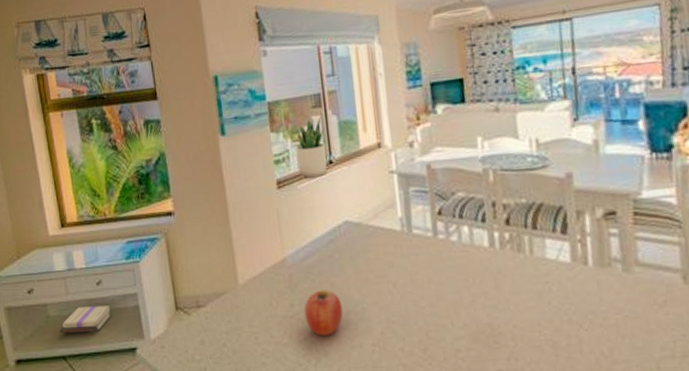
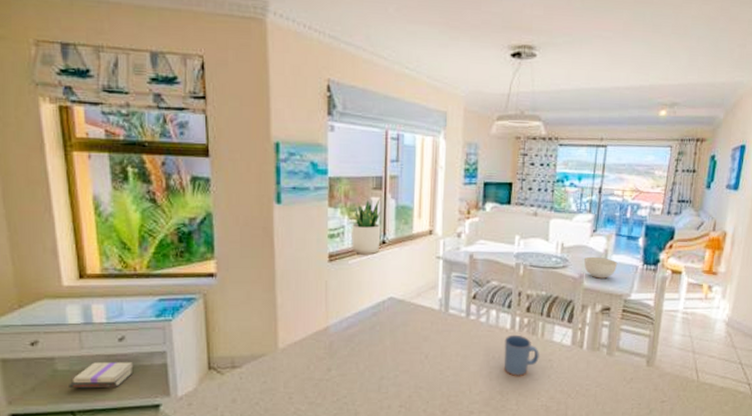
fruit: present [304,289,343,336] -> none [340,357,377,397]
mug: none [484,253,532,304] -> present [503,334,539,376]
bowl: none [569,150,615,177] -> present [584,256,618,279]

